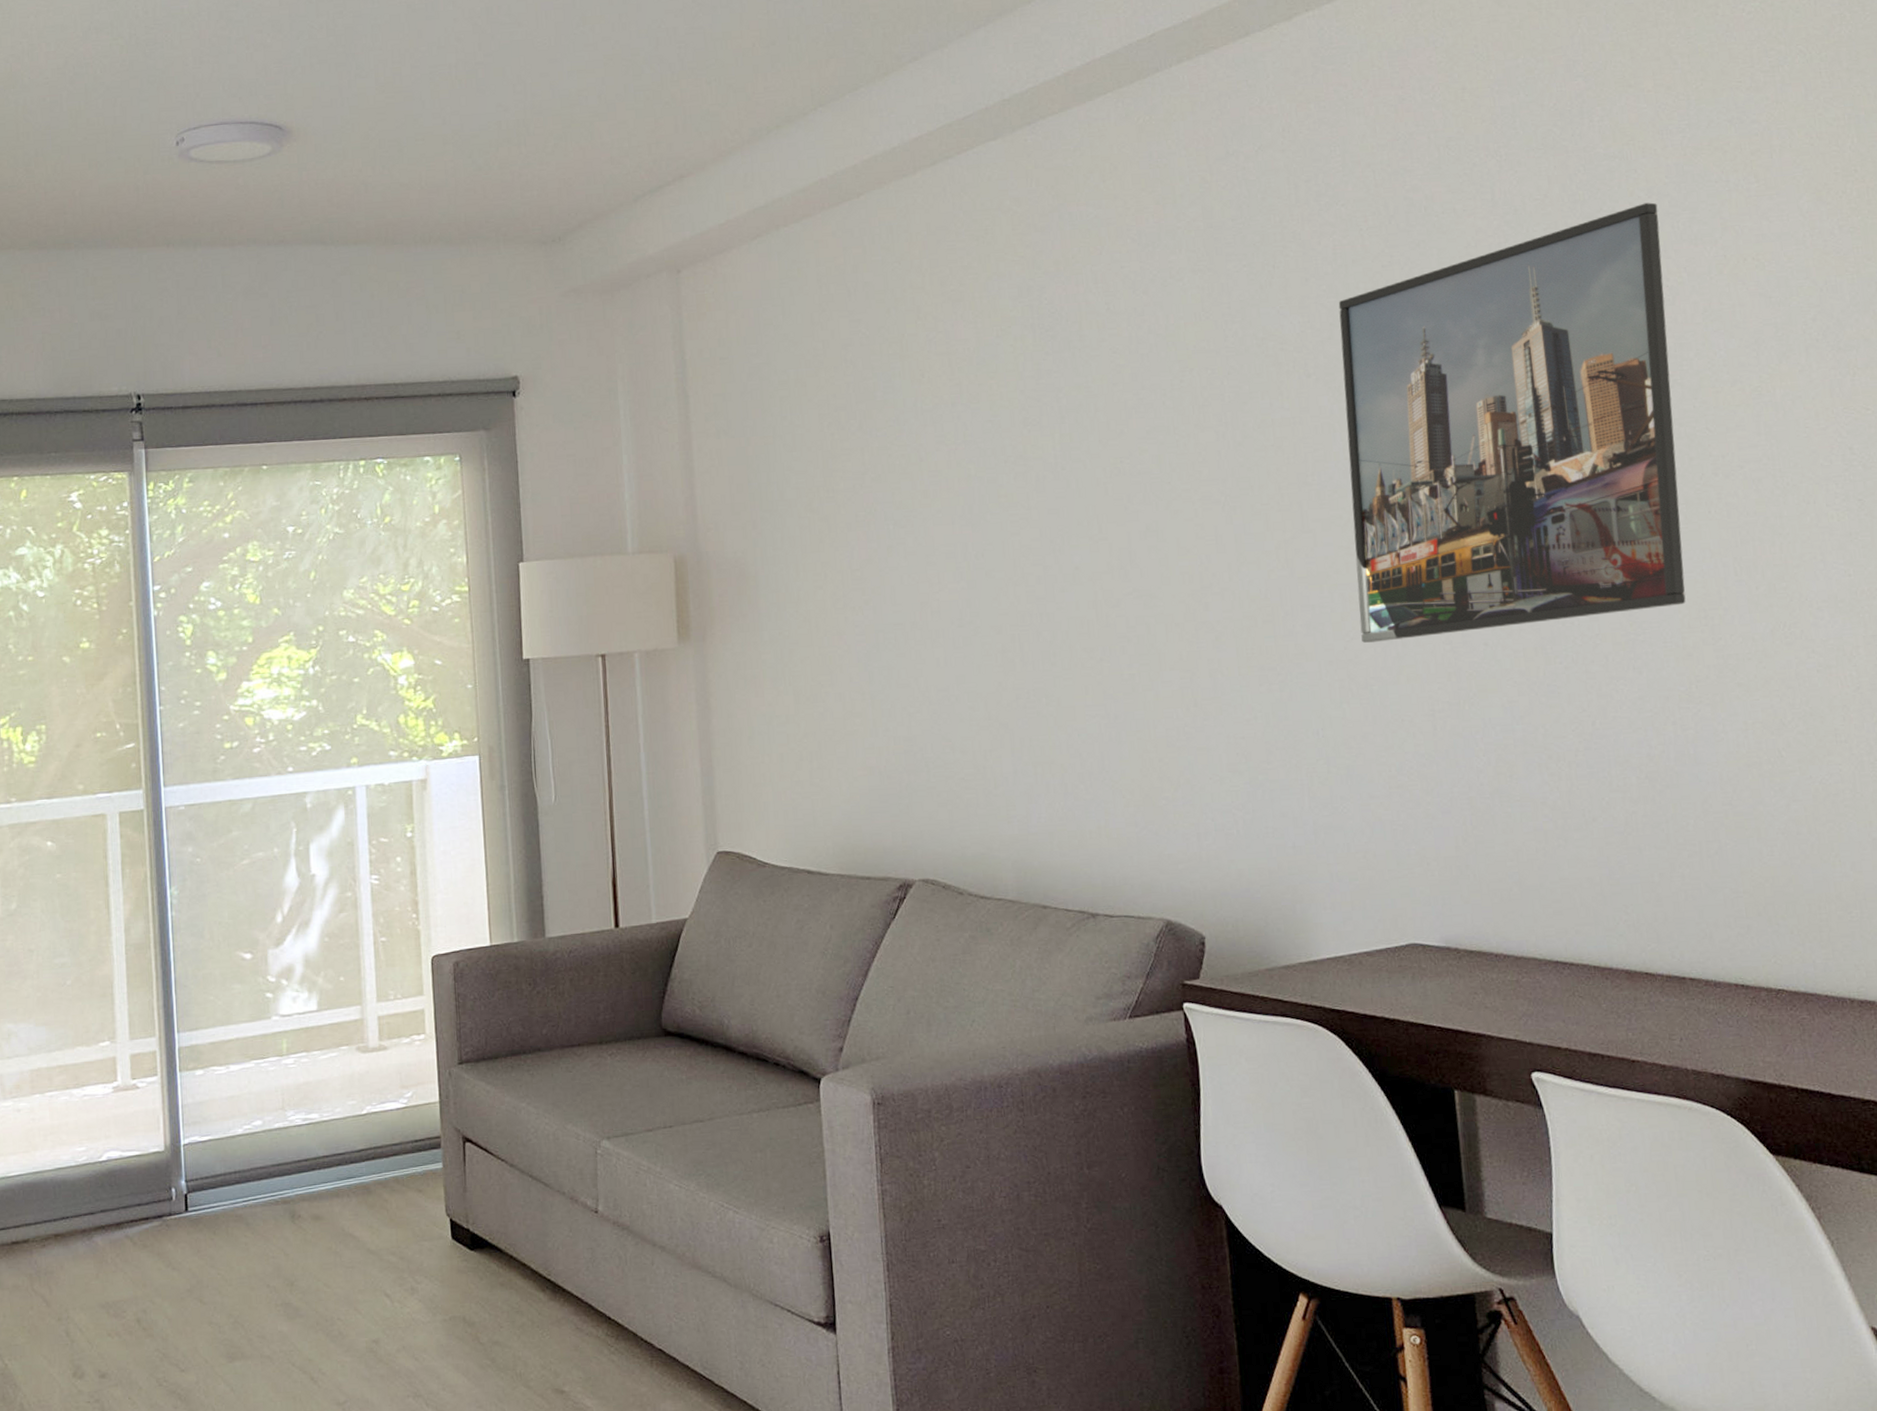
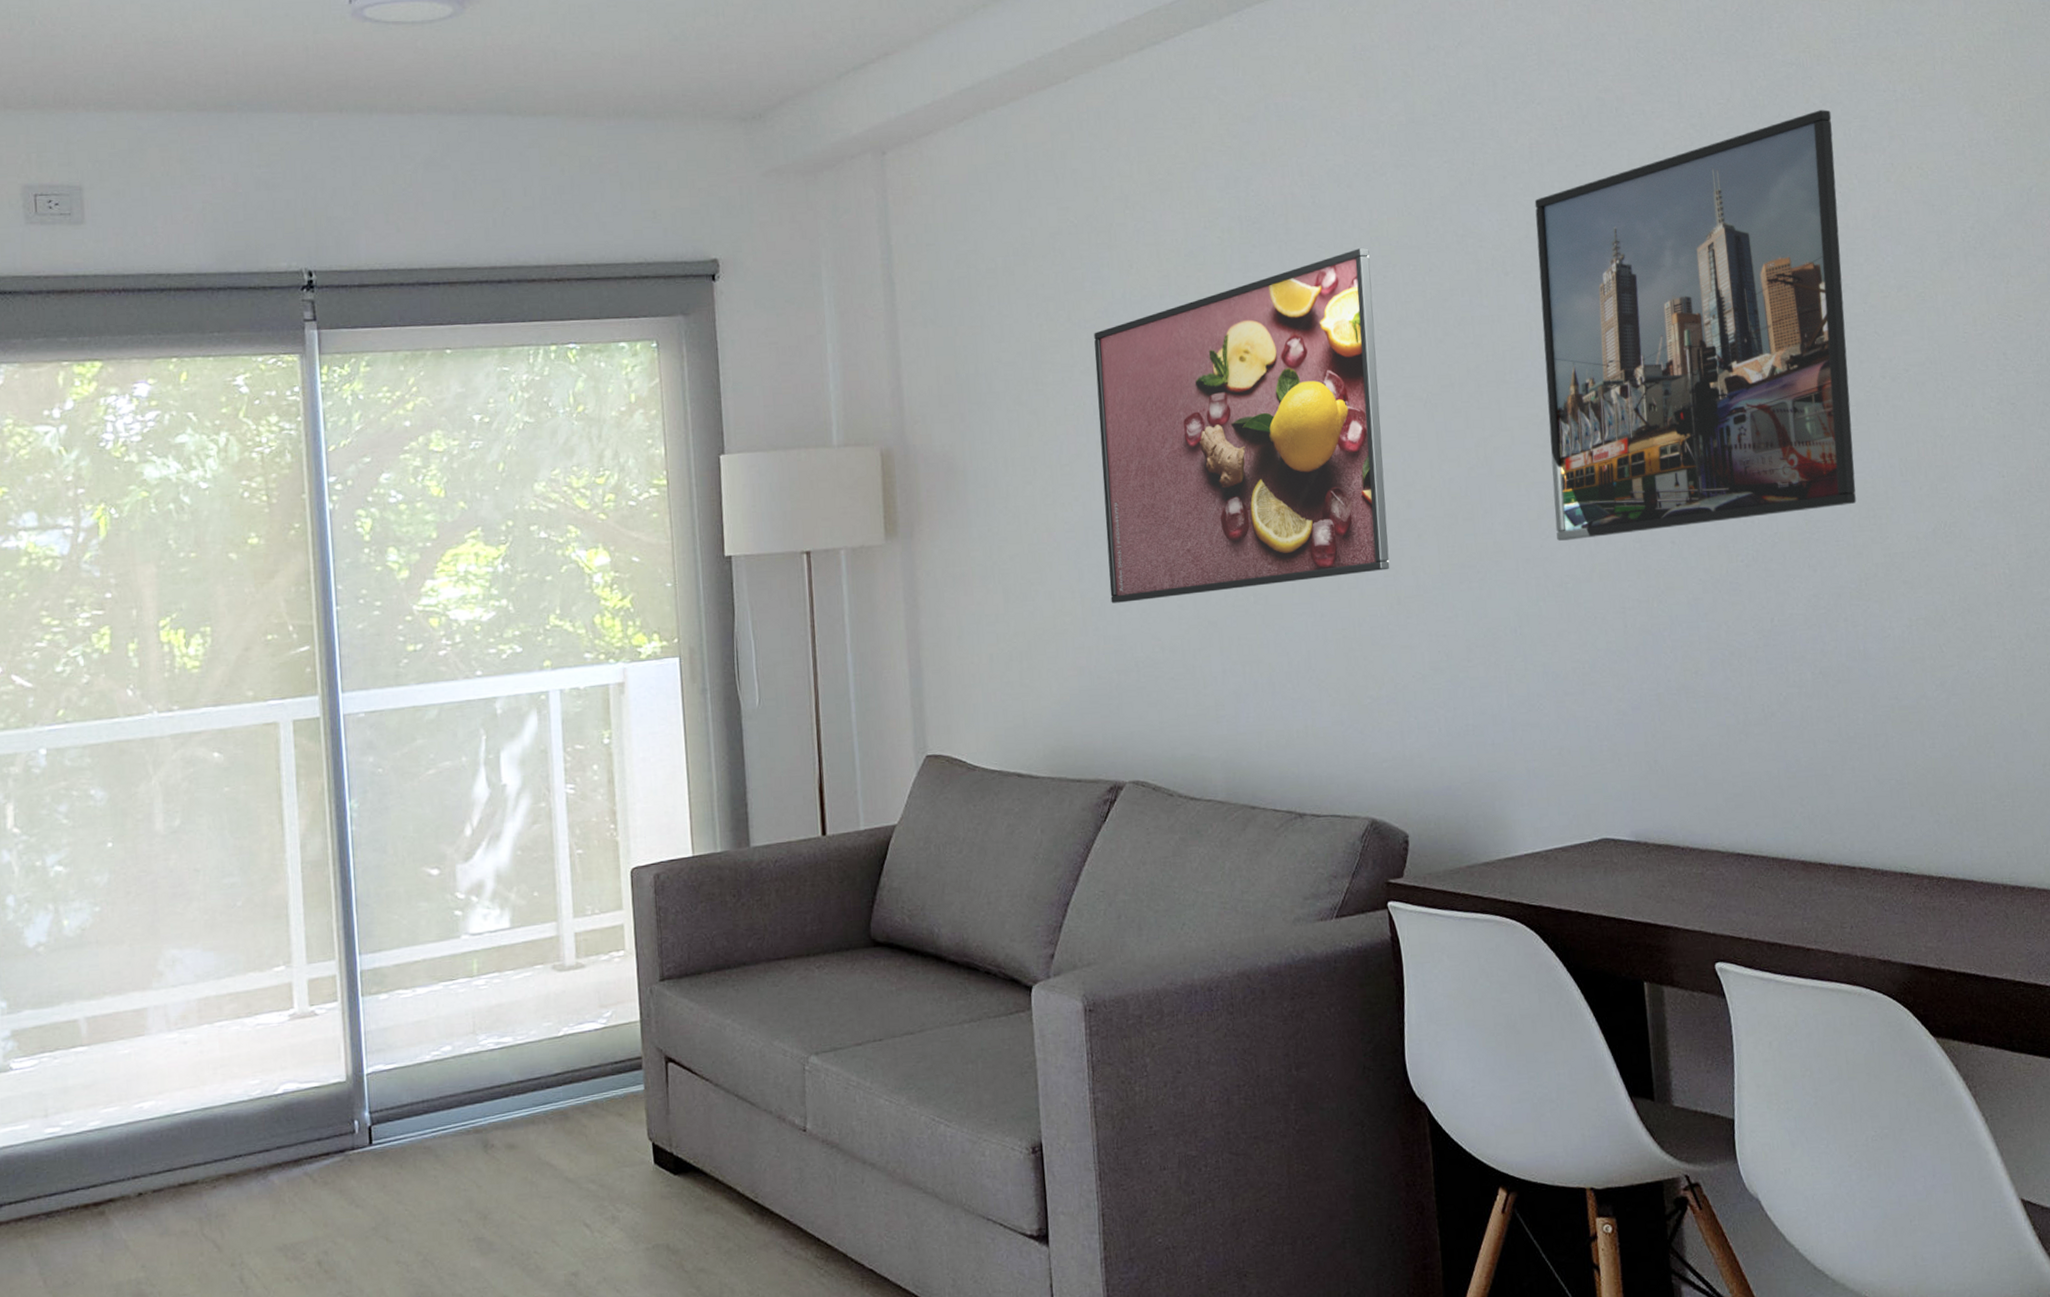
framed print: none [885,353,1186,705] -> present [1094,248,1390,603]

